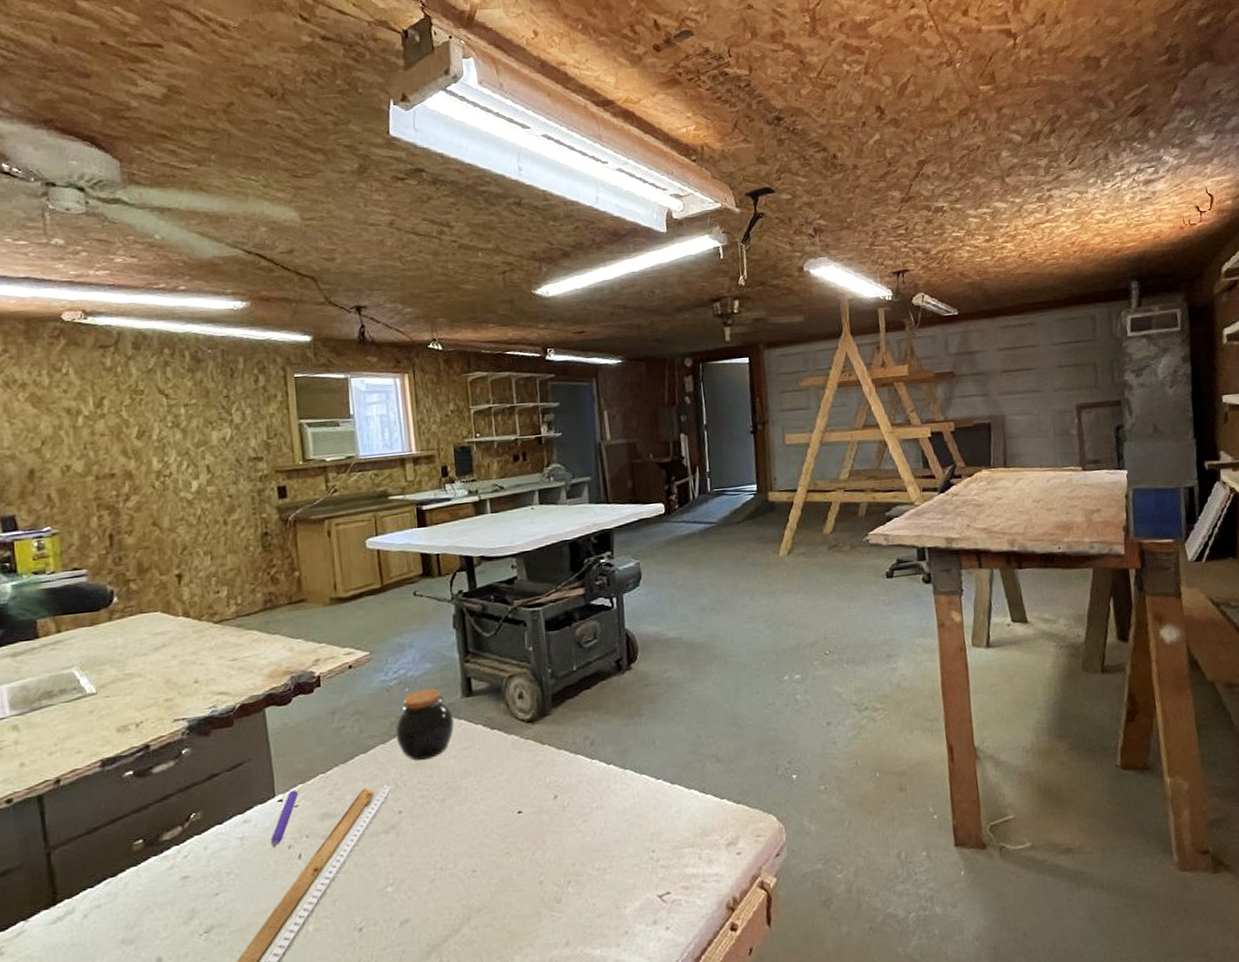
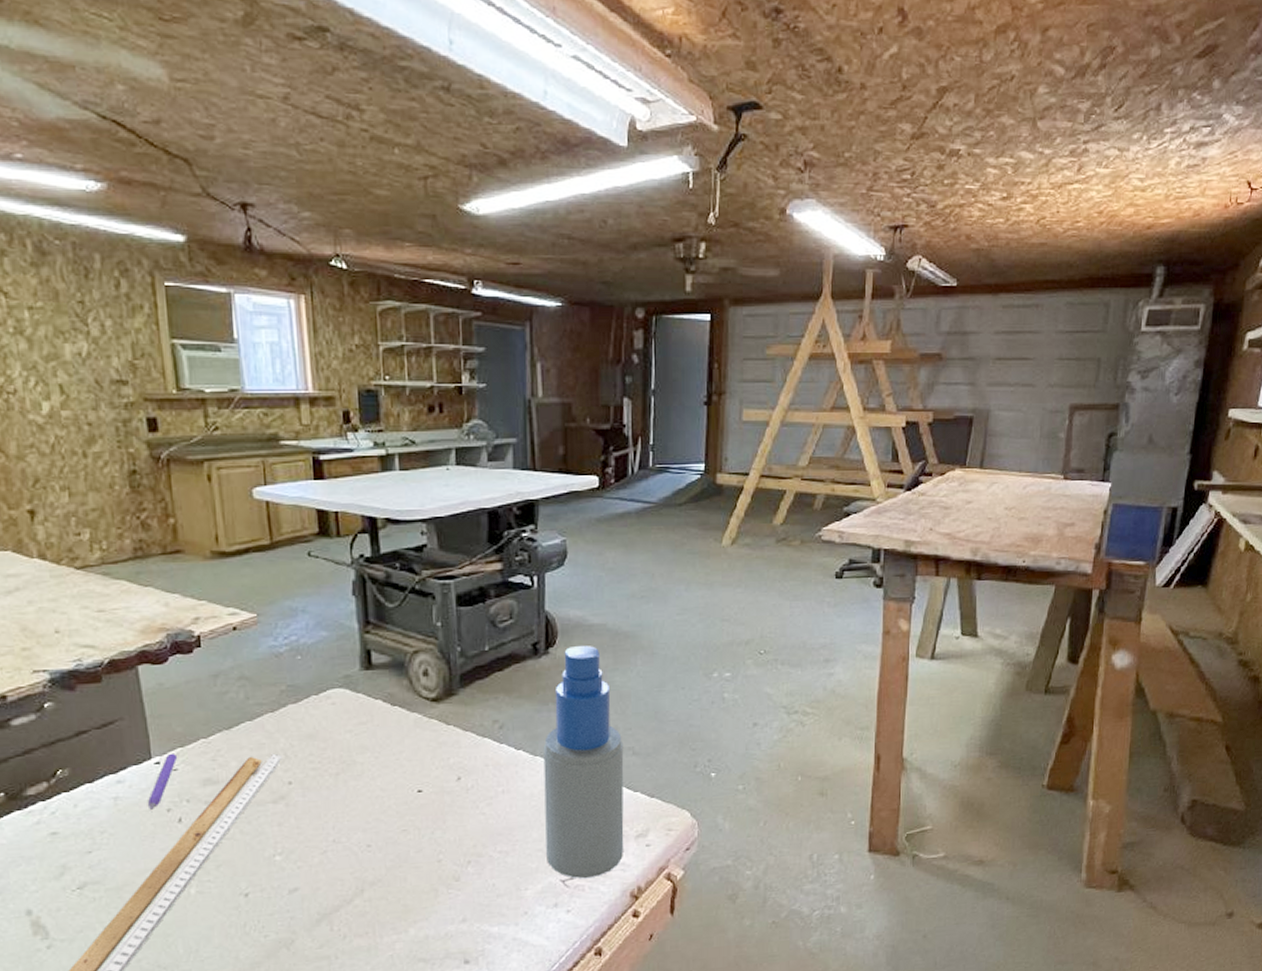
jar: present [395,688,454,761] -> none [285,657,351,732]
spray bottle: none [632,659,716,893] -> present [543,646,624,879]

